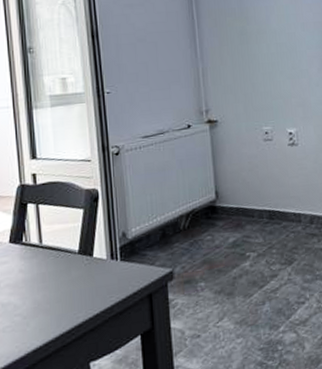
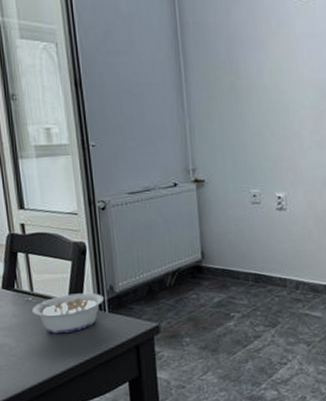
legume: none [32,241,116,288] -> present [24,292,104,334]

